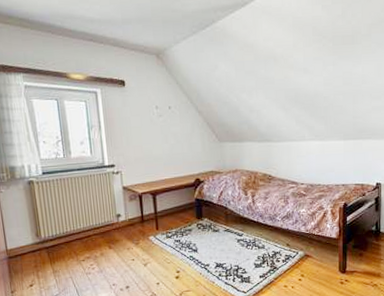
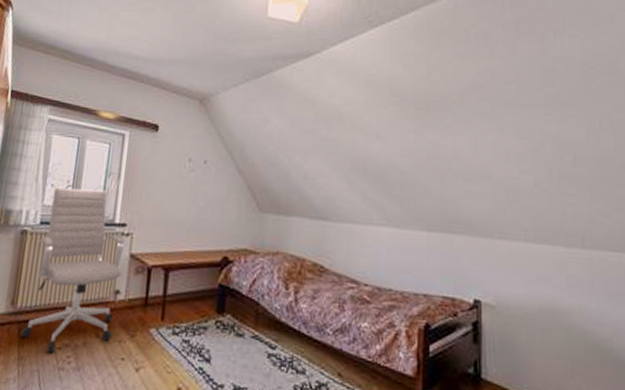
chair: none [45,141,121,265] -> present [21,187,125,354]

